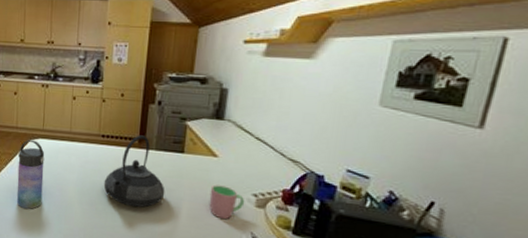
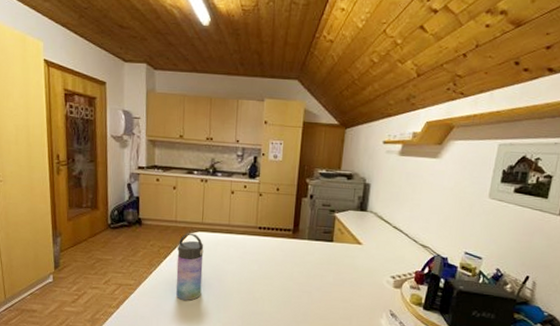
teapot: present [103,135,165,208] -> none [260,226,317,294]
cup: present [209,185,245,220] -> none [355,269,385,300]

